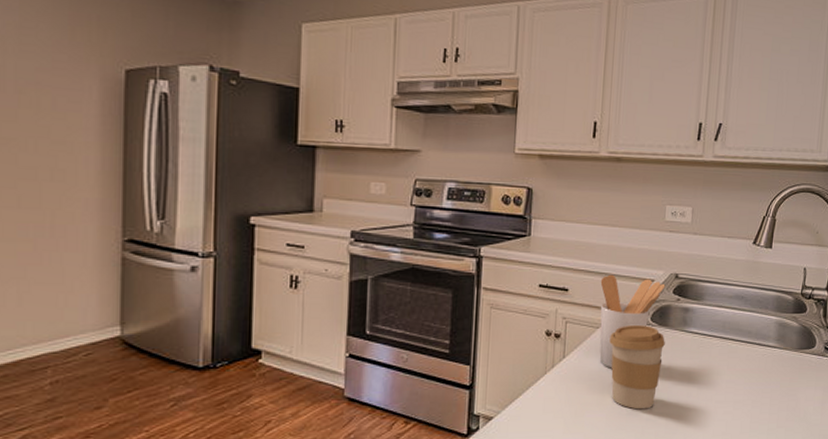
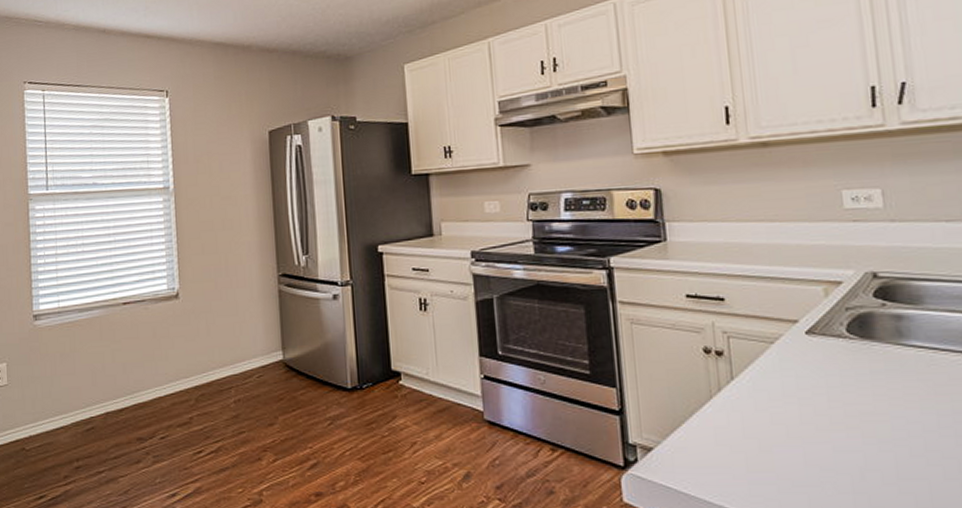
utensil holder: present [600,274,666,369] -> none [765,278,861,393]
coffee cup: present [609,325,665,410] -> none [790,338,875,446]

